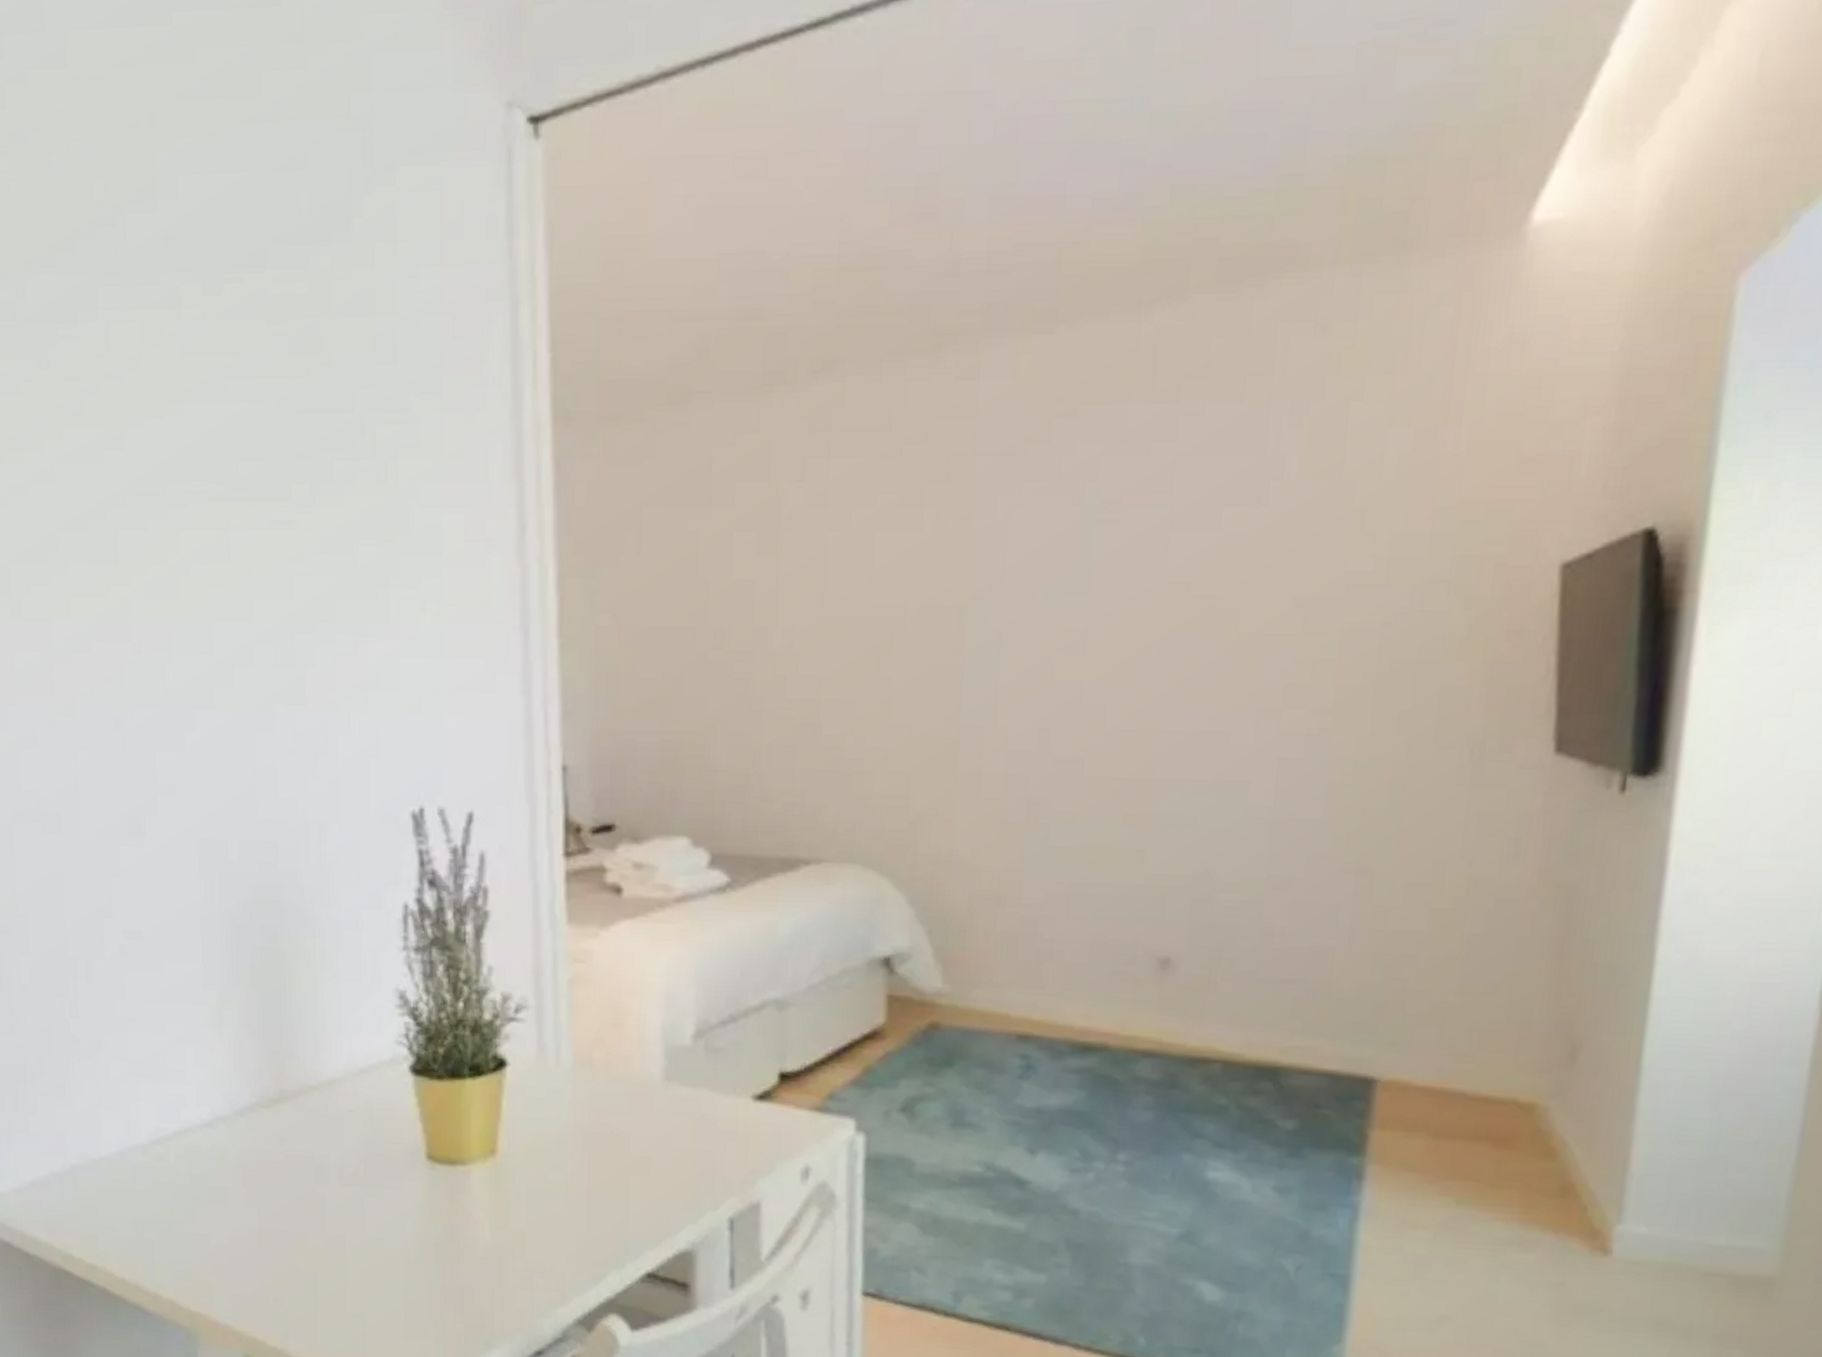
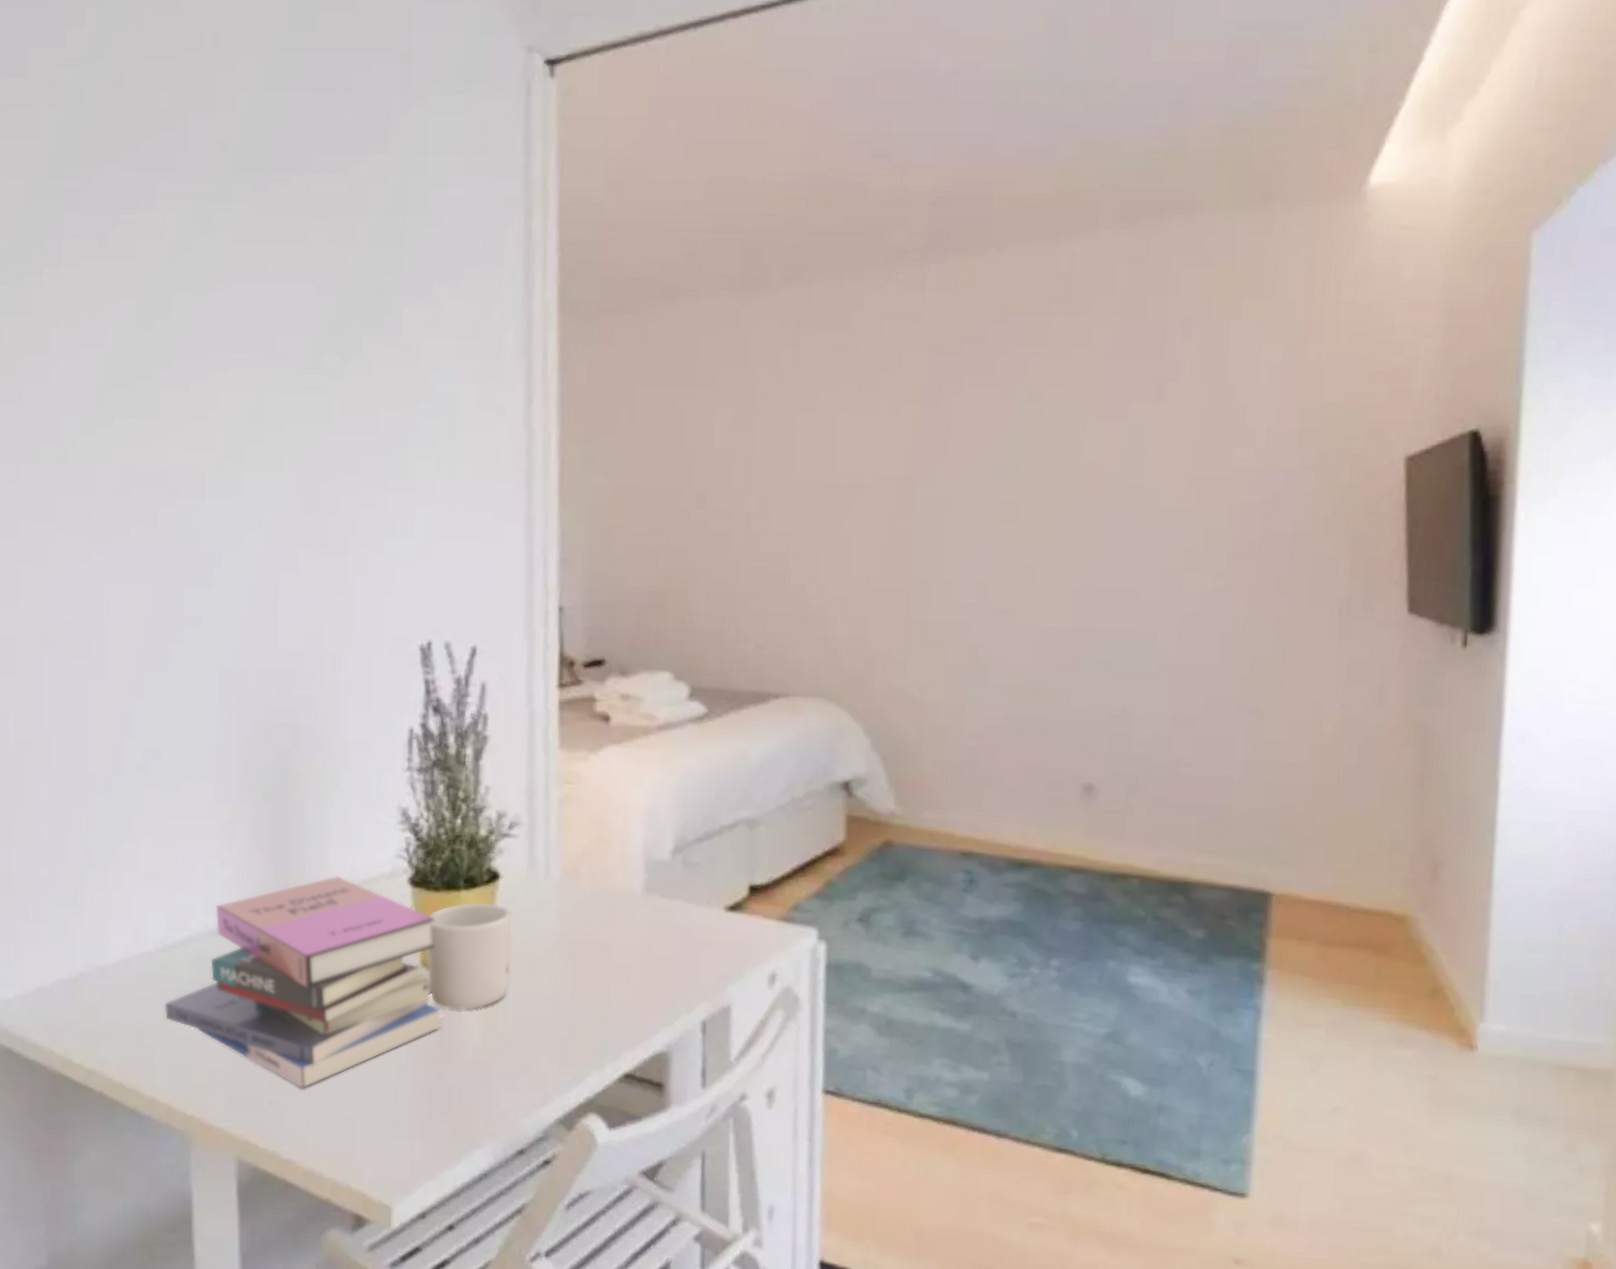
books: none [162,1063,452,1286] -> present [164,875,442,1089]
mug: none [432,1091,522,1205] -> present [427,902,513,1010]

